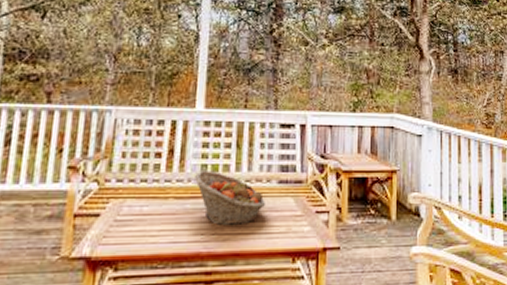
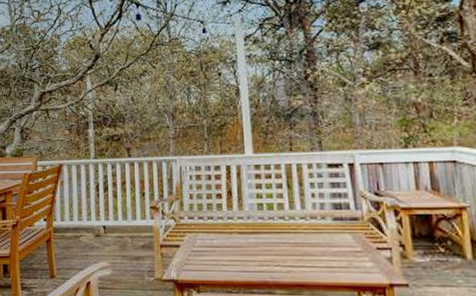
fruit basket: present [193,171,266,227] -> none [252,209,324,259]

